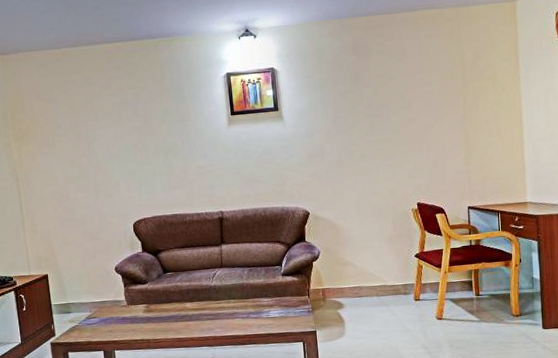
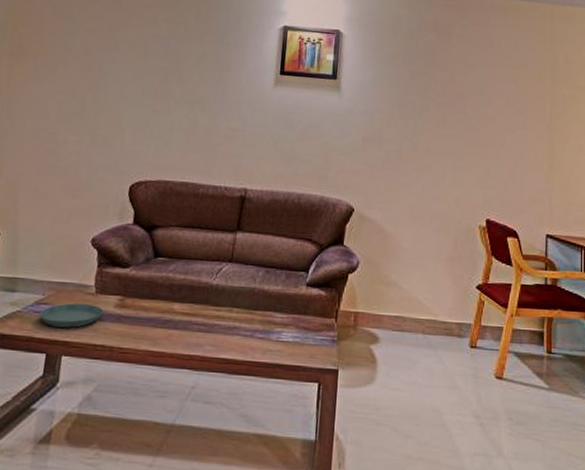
saucer: none [92,313,137,332] -> present [40,303,104,328]

